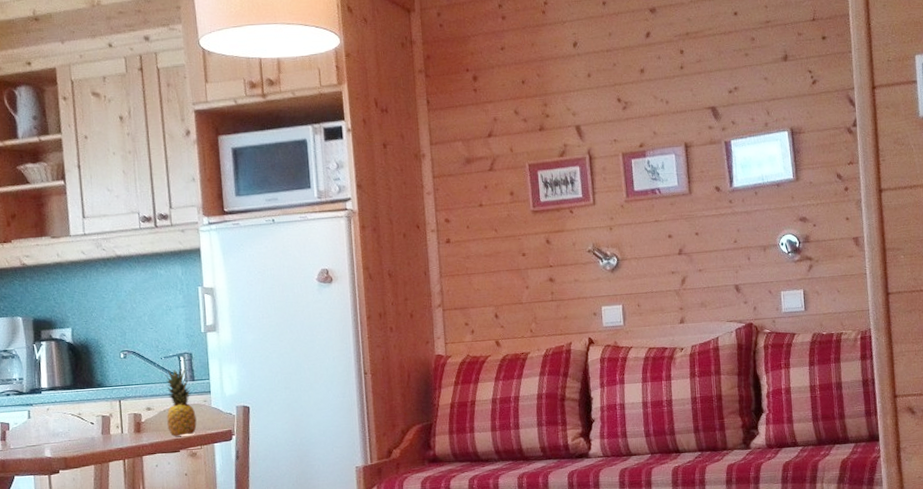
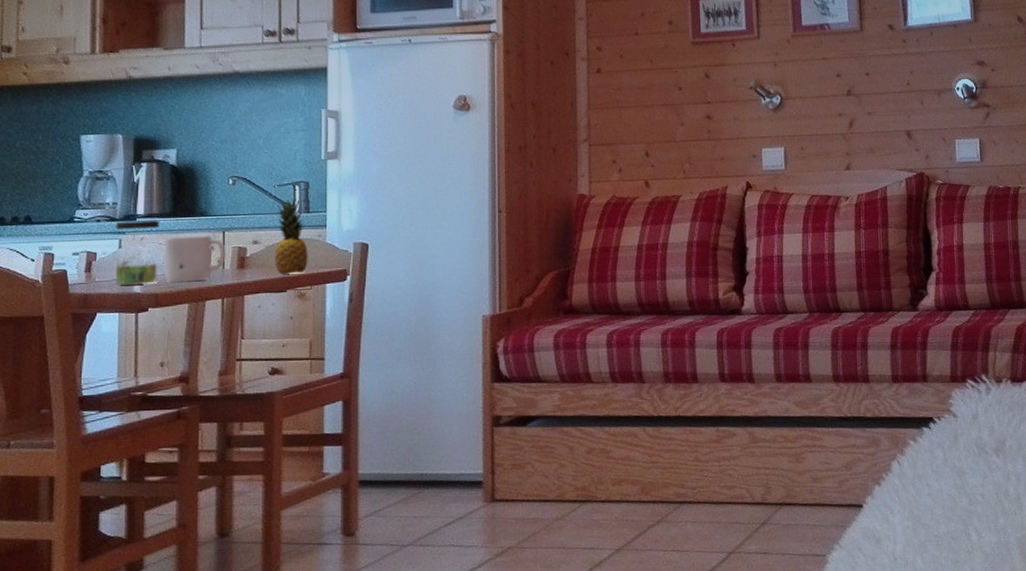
jar: none [24,392,65,451] -> present [115,220,159,285]
mug: none [67,404,124,447] -> present [163,235,226,283]

